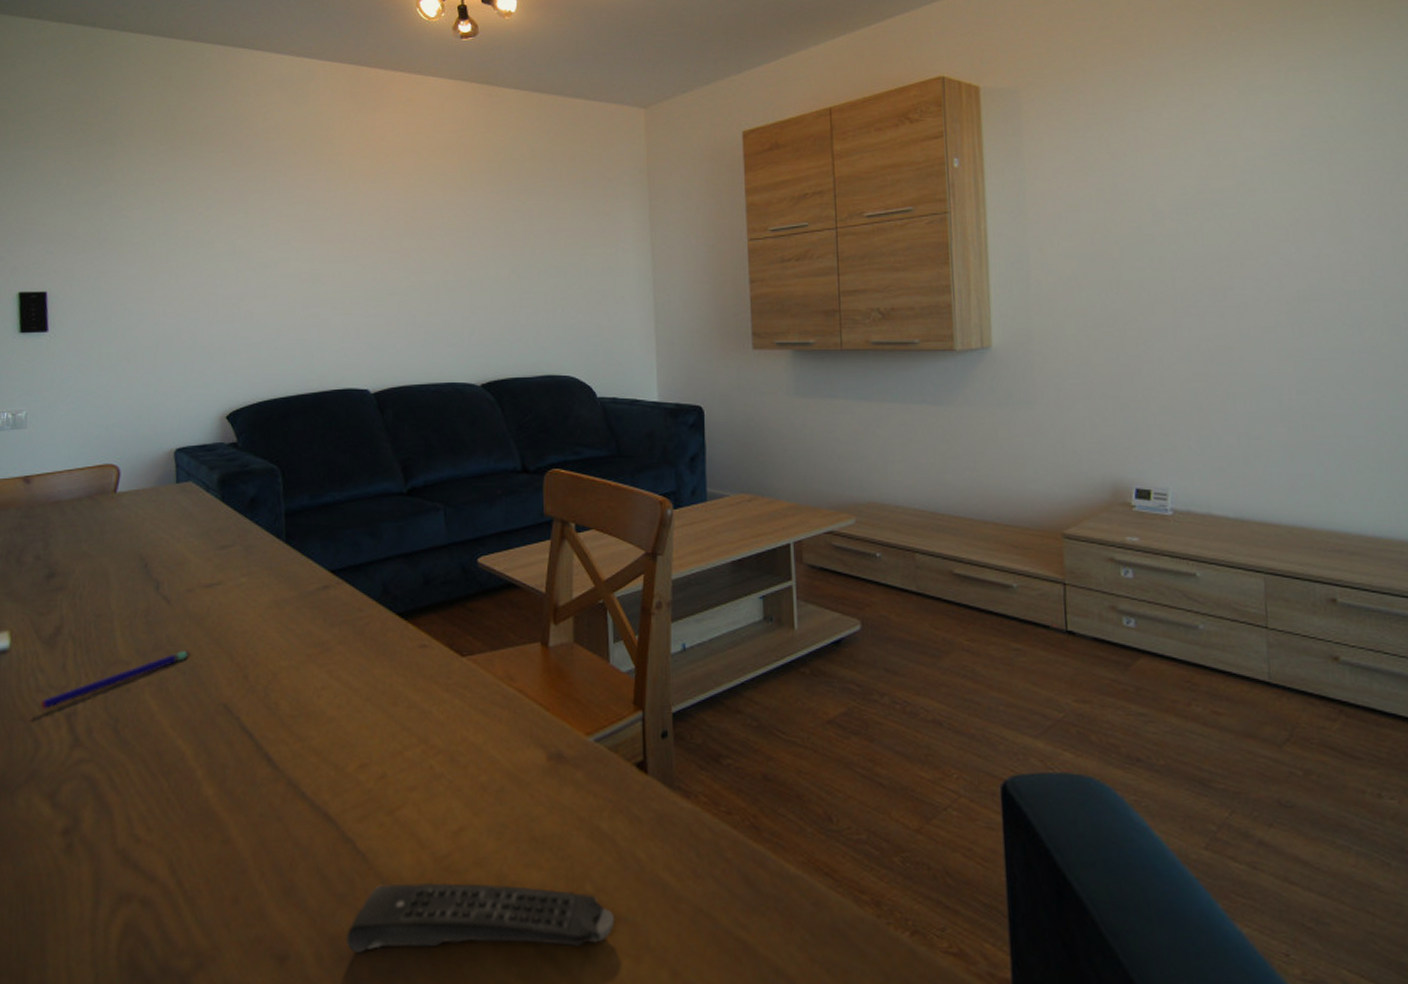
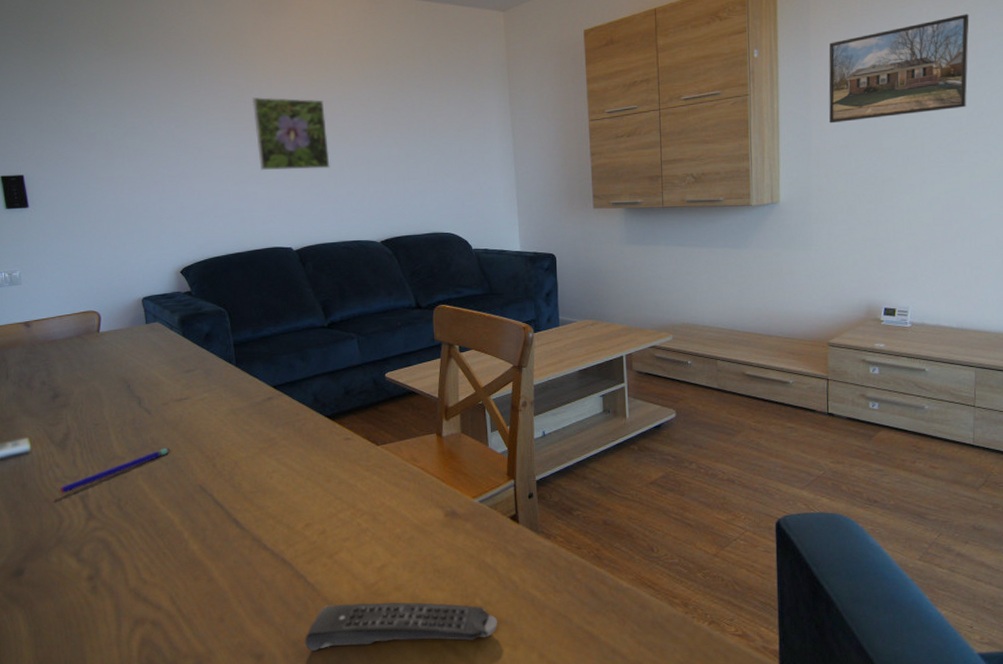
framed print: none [333,204,424,293] -> present [252,97,330,170]
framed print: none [1047,120,1227,250] -> present [829,14,969,124]

